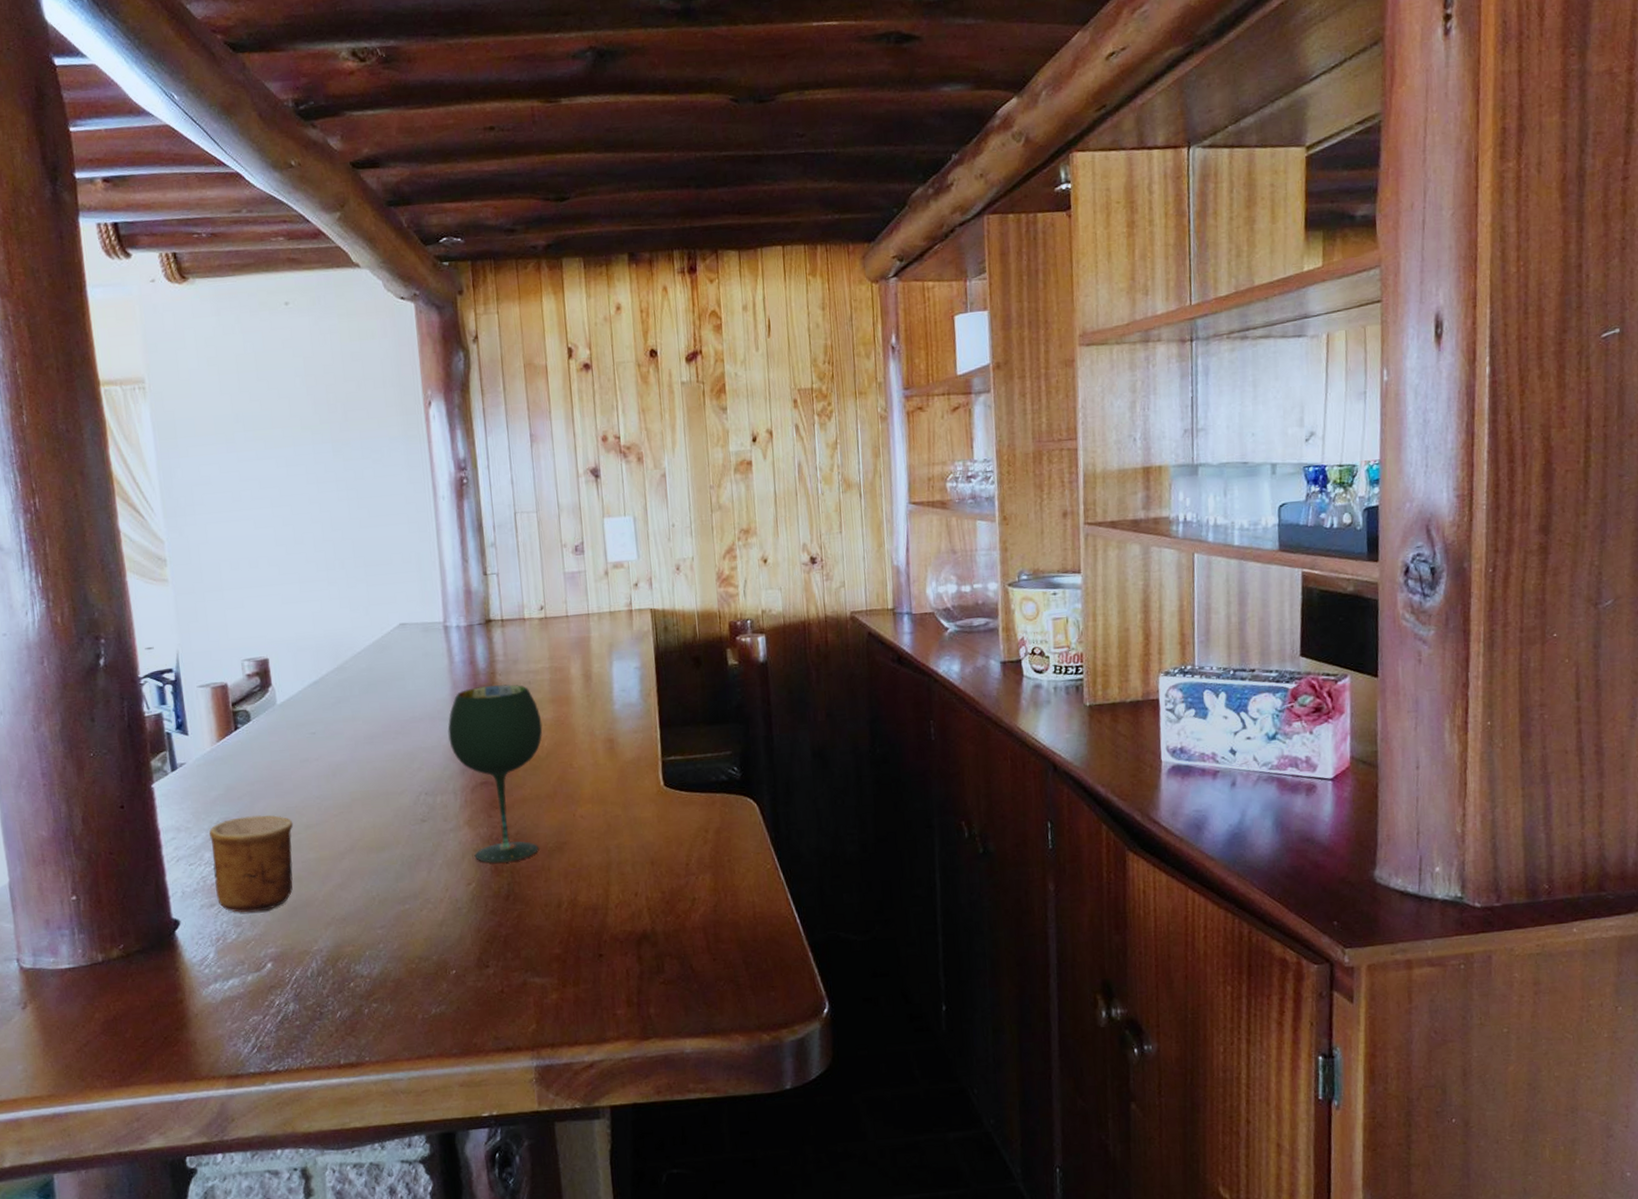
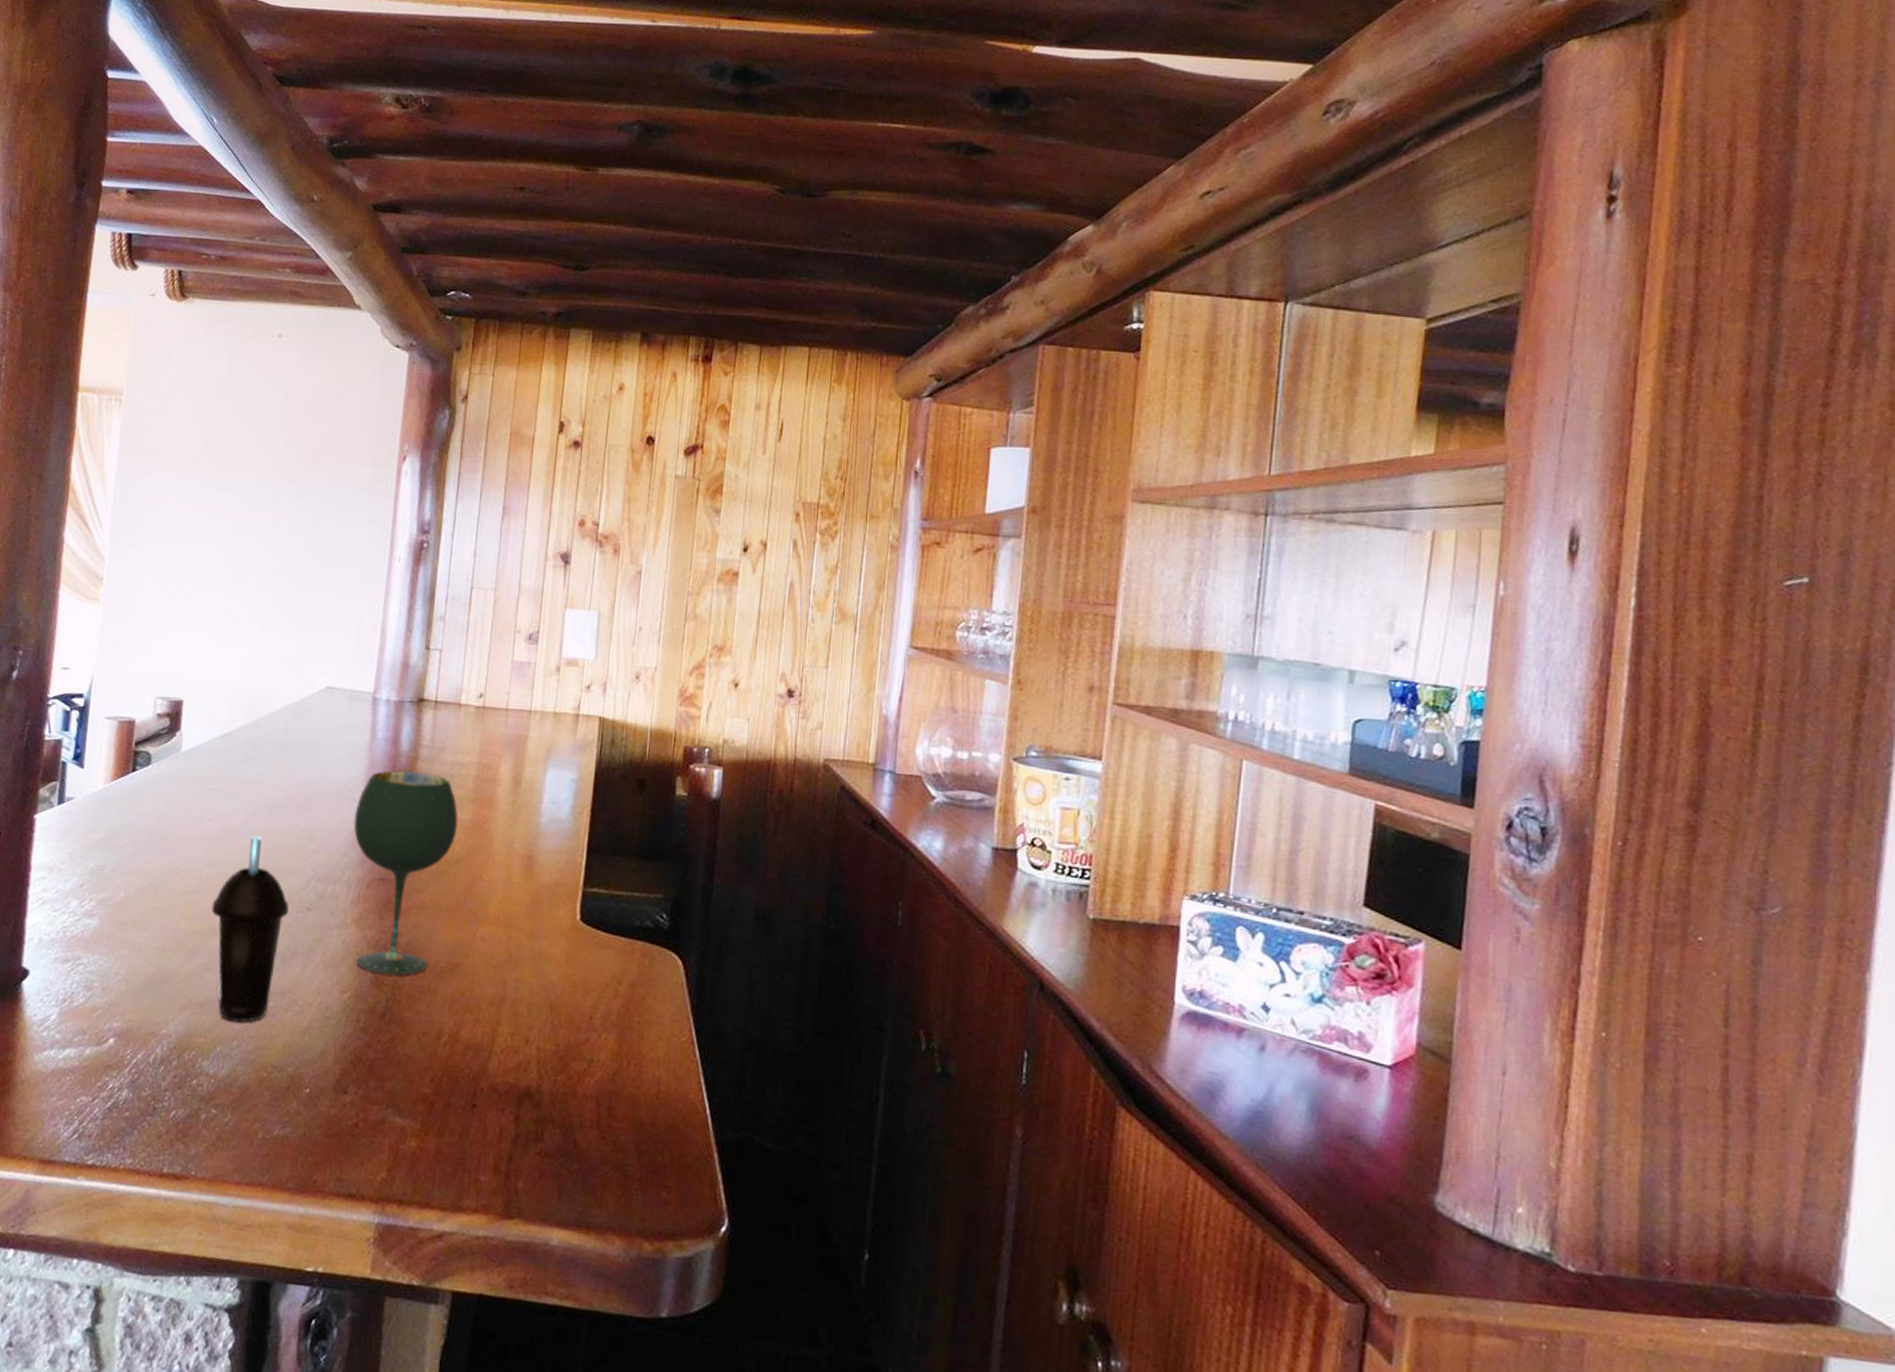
cup: present [209,815,294,913] -> none [73,868,171,978]
cup: none [335,765,406,928] -> present [211,835,289,1023]

